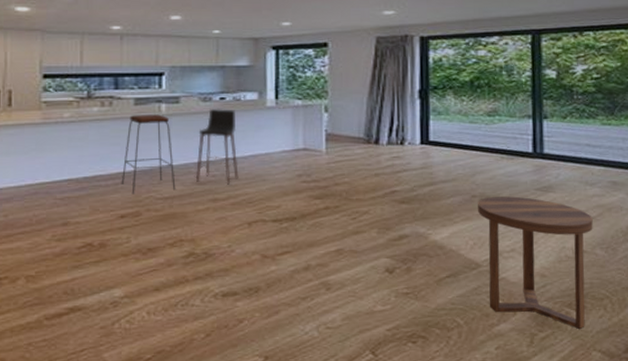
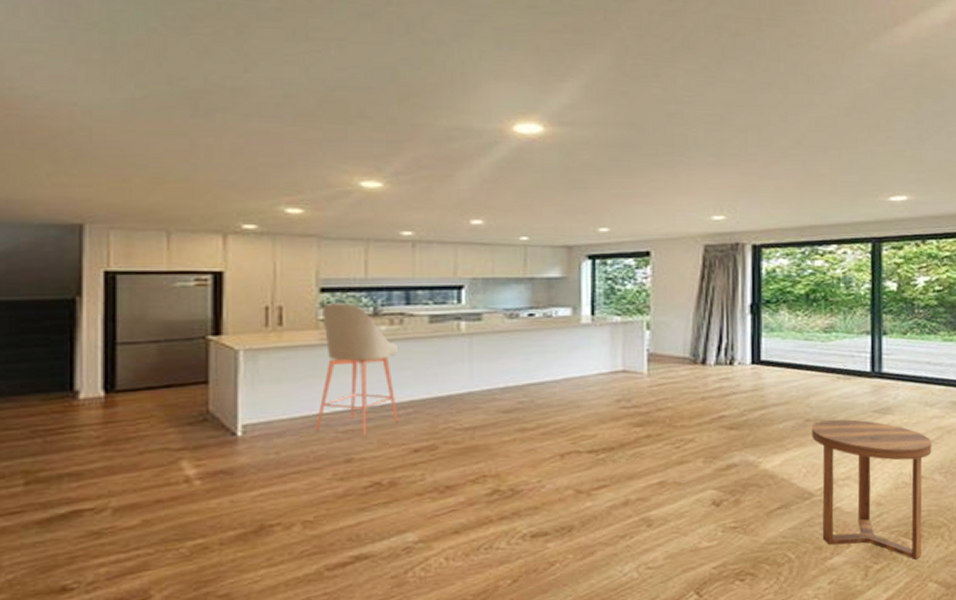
bar stool: none [38,88,108,203] -> present [316,303,398,437]
bar stool: present [121,114,176,195] -> none [414,333,478,426]
bar stool: present [195,109,239,185] -> none [500,327,550,412]

